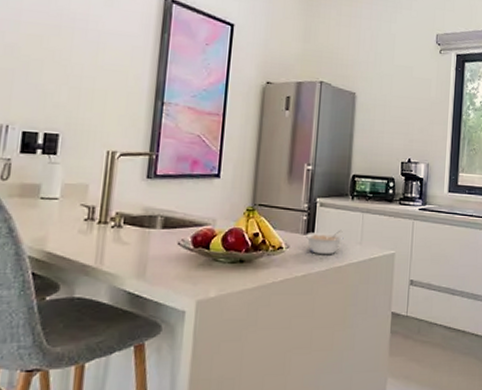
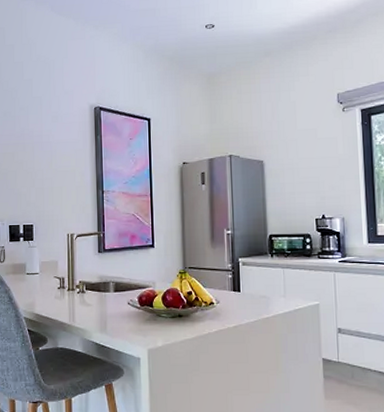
legume: present [305,230,344,254] -> none [232,285,268,307]

